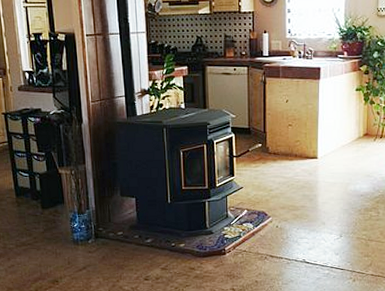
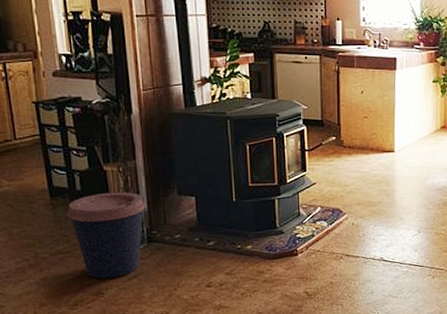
coffee cup: none [29,192,93,269] -> present [67,192,145,279]

